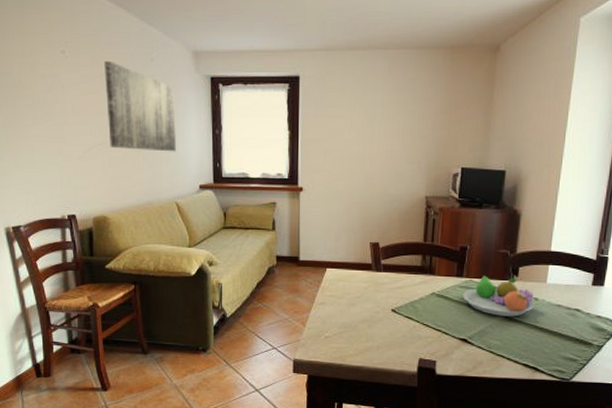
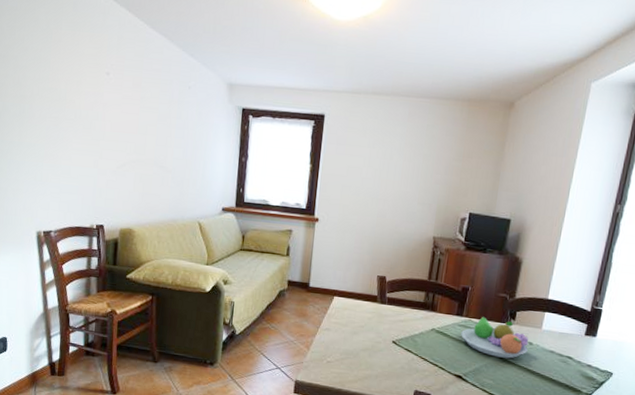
wall art: present [104,60,177,152] -> none [142,85,207,175]

